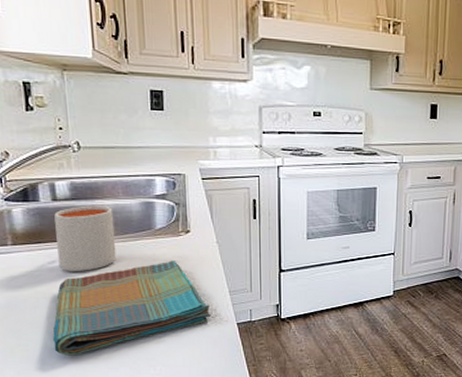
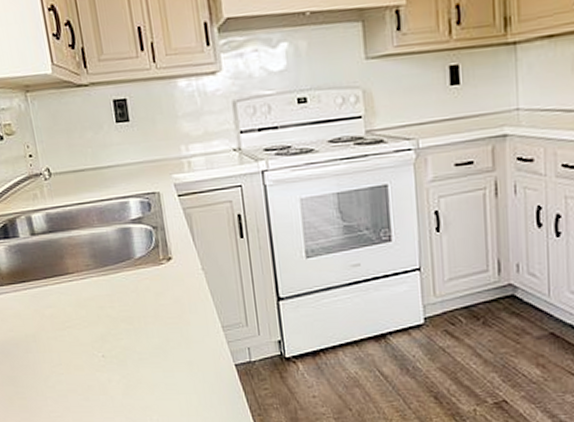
dish towel: present [53,260,211,356] -> none [46,293,206,404]
mug: present [54,205,117,272] -> none [34,236,99,312]

